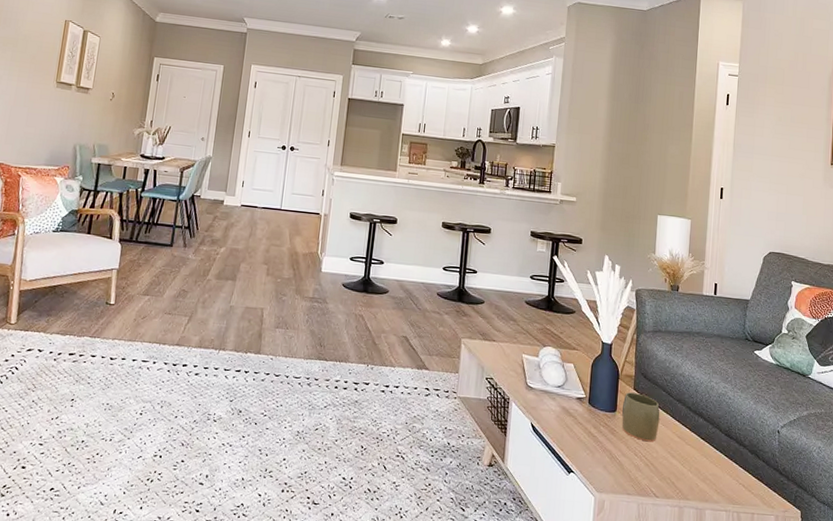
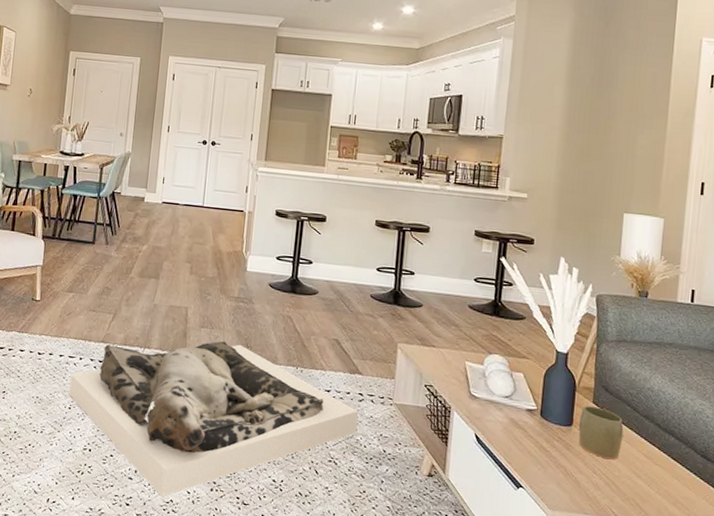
dog bed: none [140,341,425,501] -> present [68,341,359,497]

